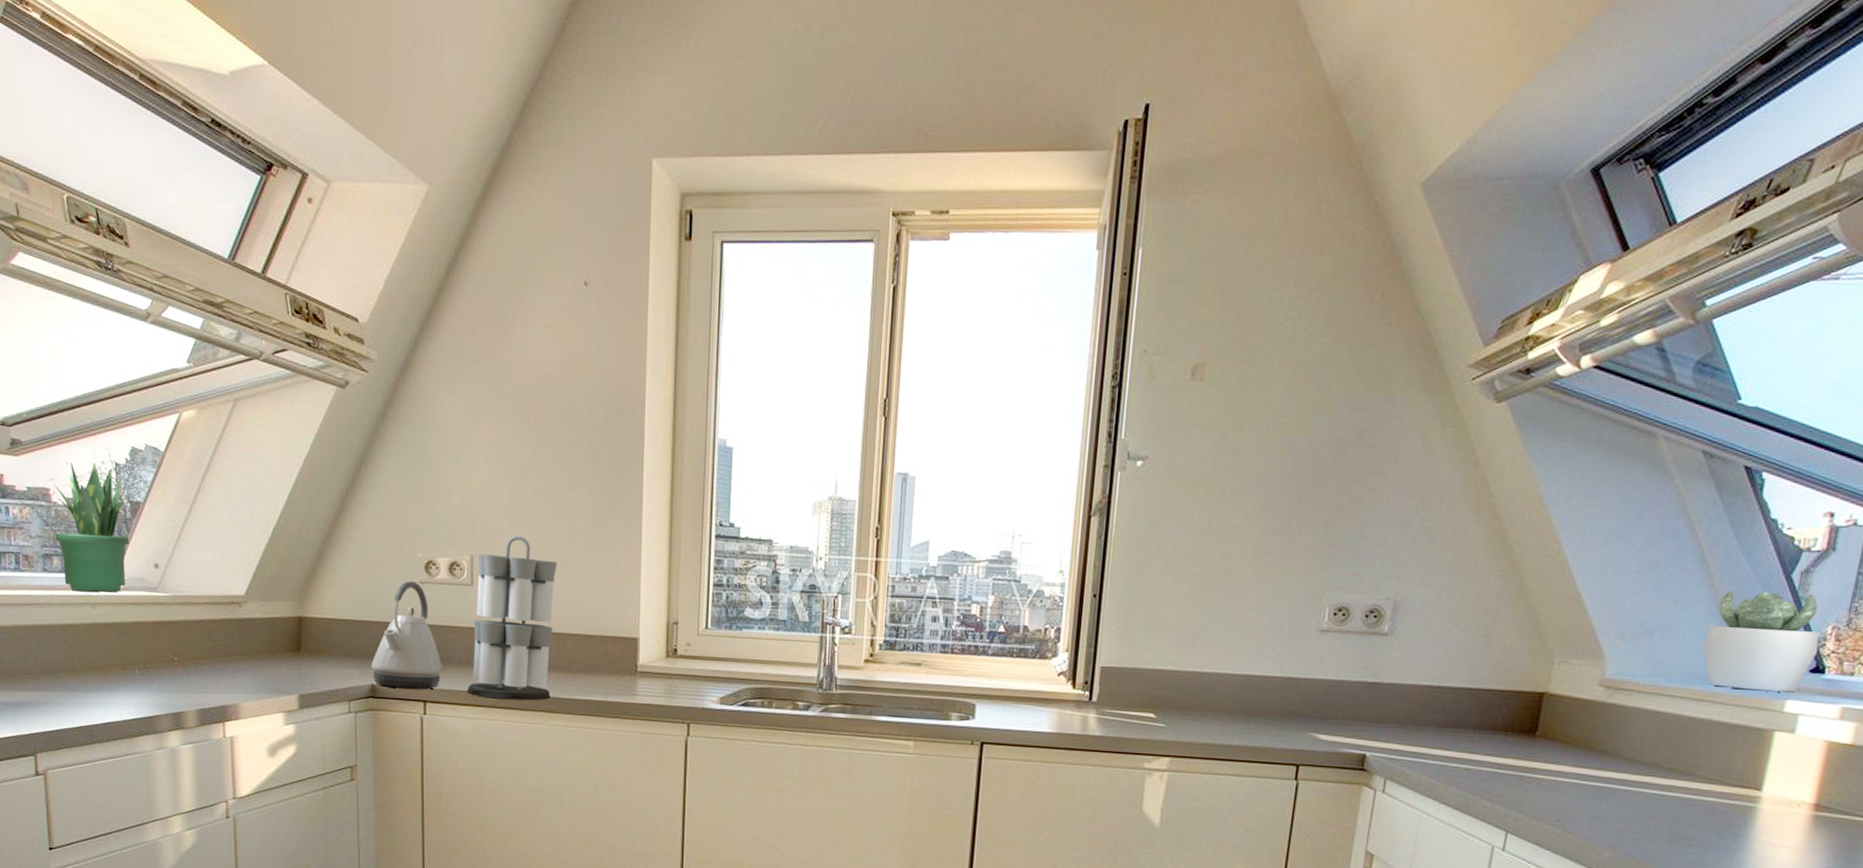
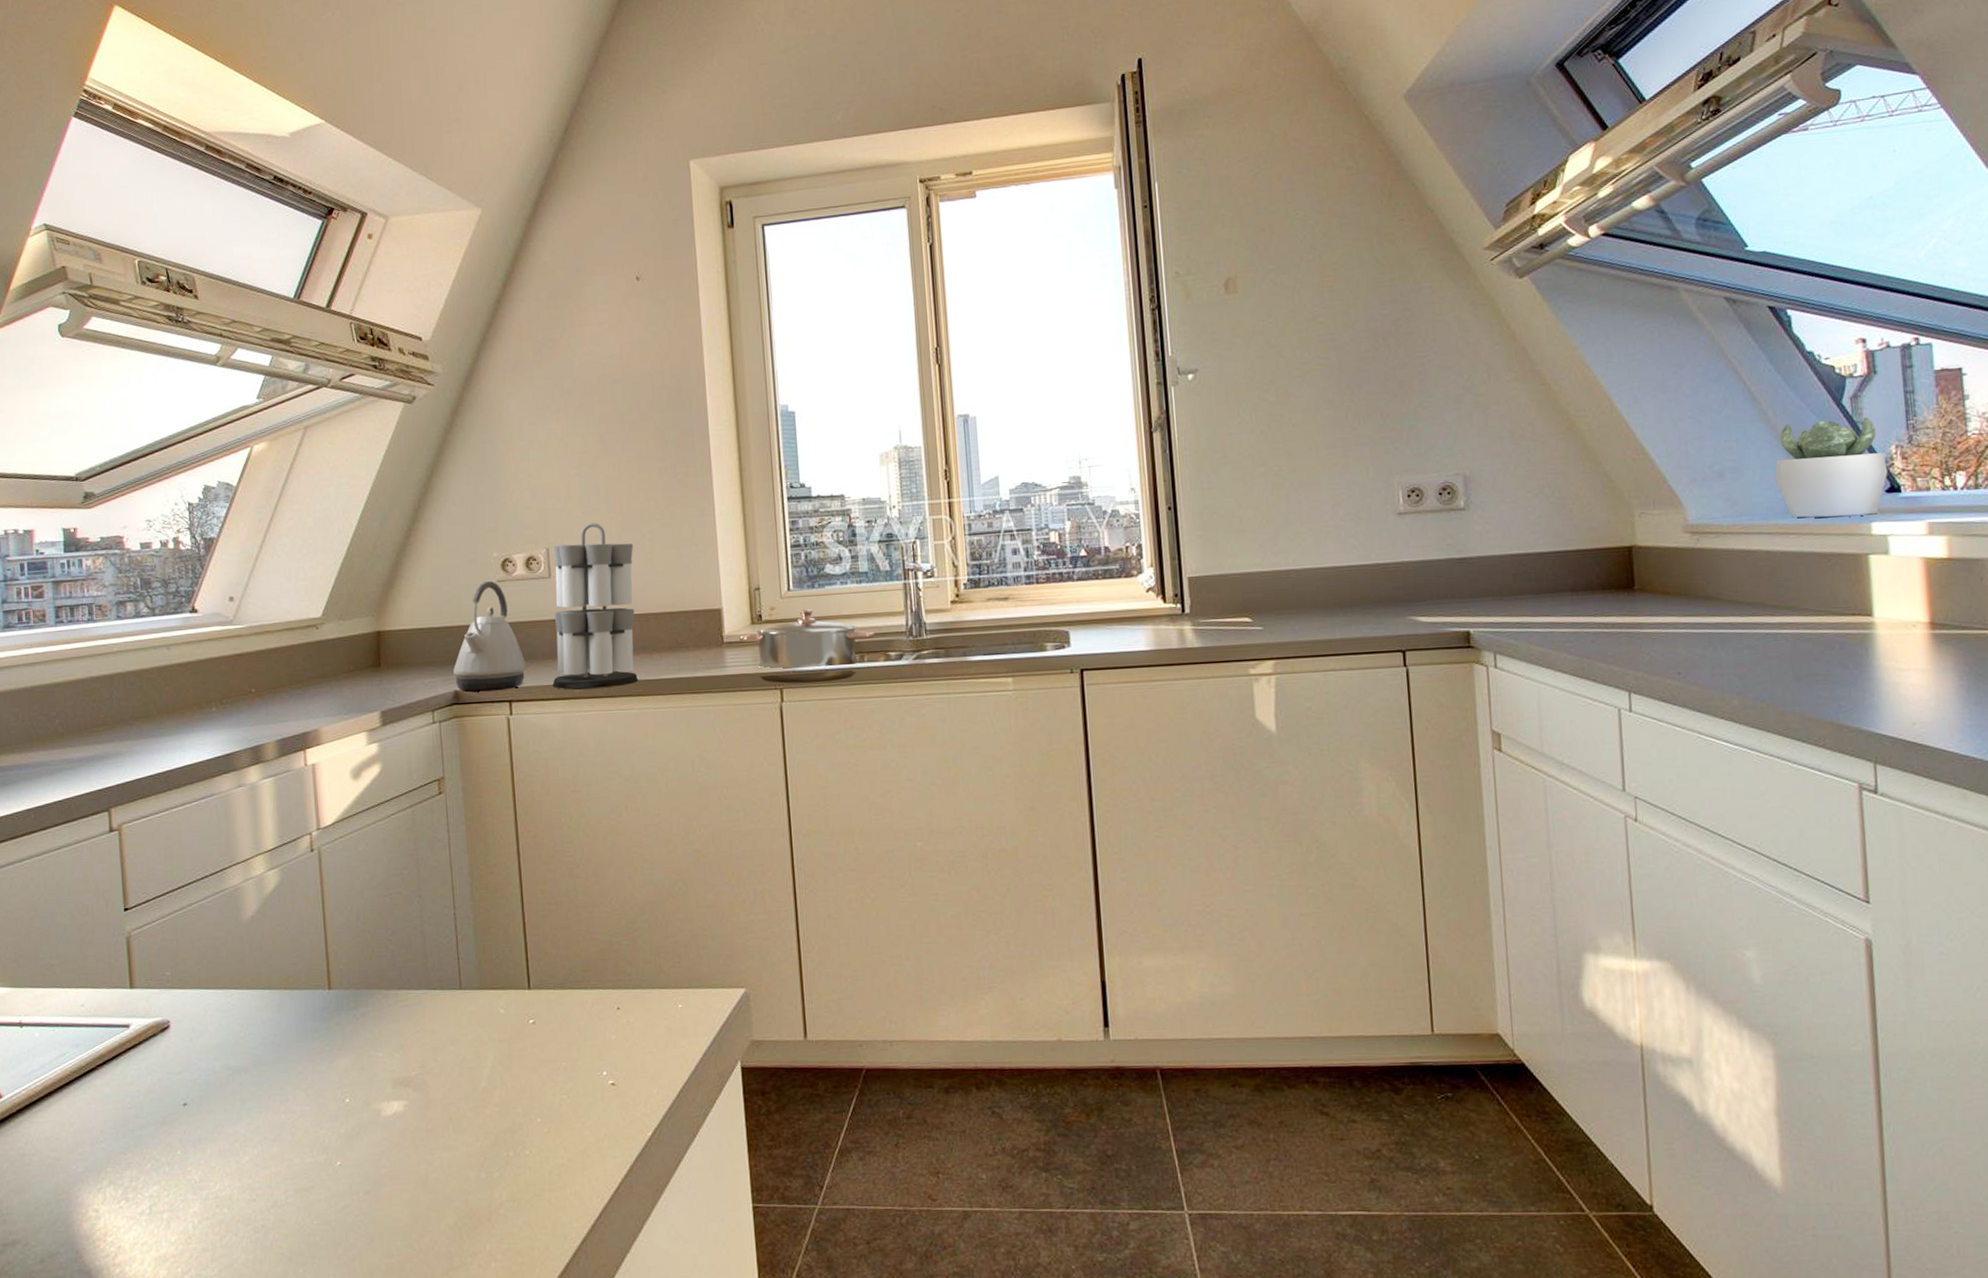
planter: present [53,461,130,592] -> none [126,505,204,634]
cooking pot: none [653,649,786,723] -> present [739,609,876,684]

